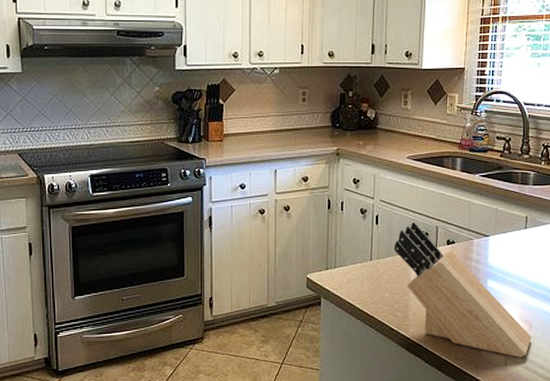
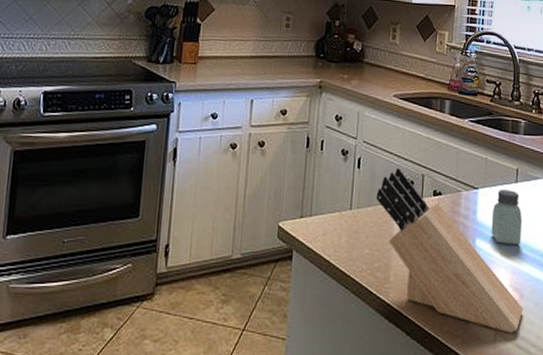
saltshaker: none [502,236,531,283] -> present [491,190,522,244]

